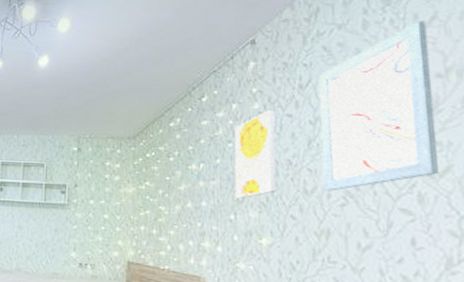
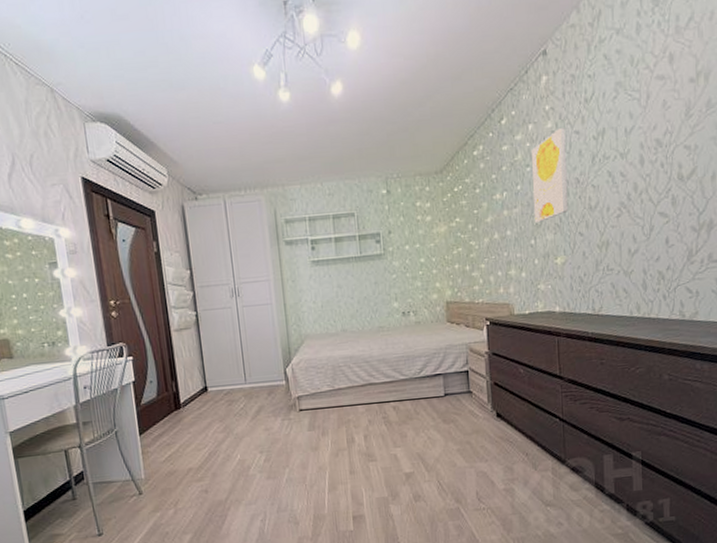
wall art: present [318,21,440,191] -> none [600,22,688,205]

